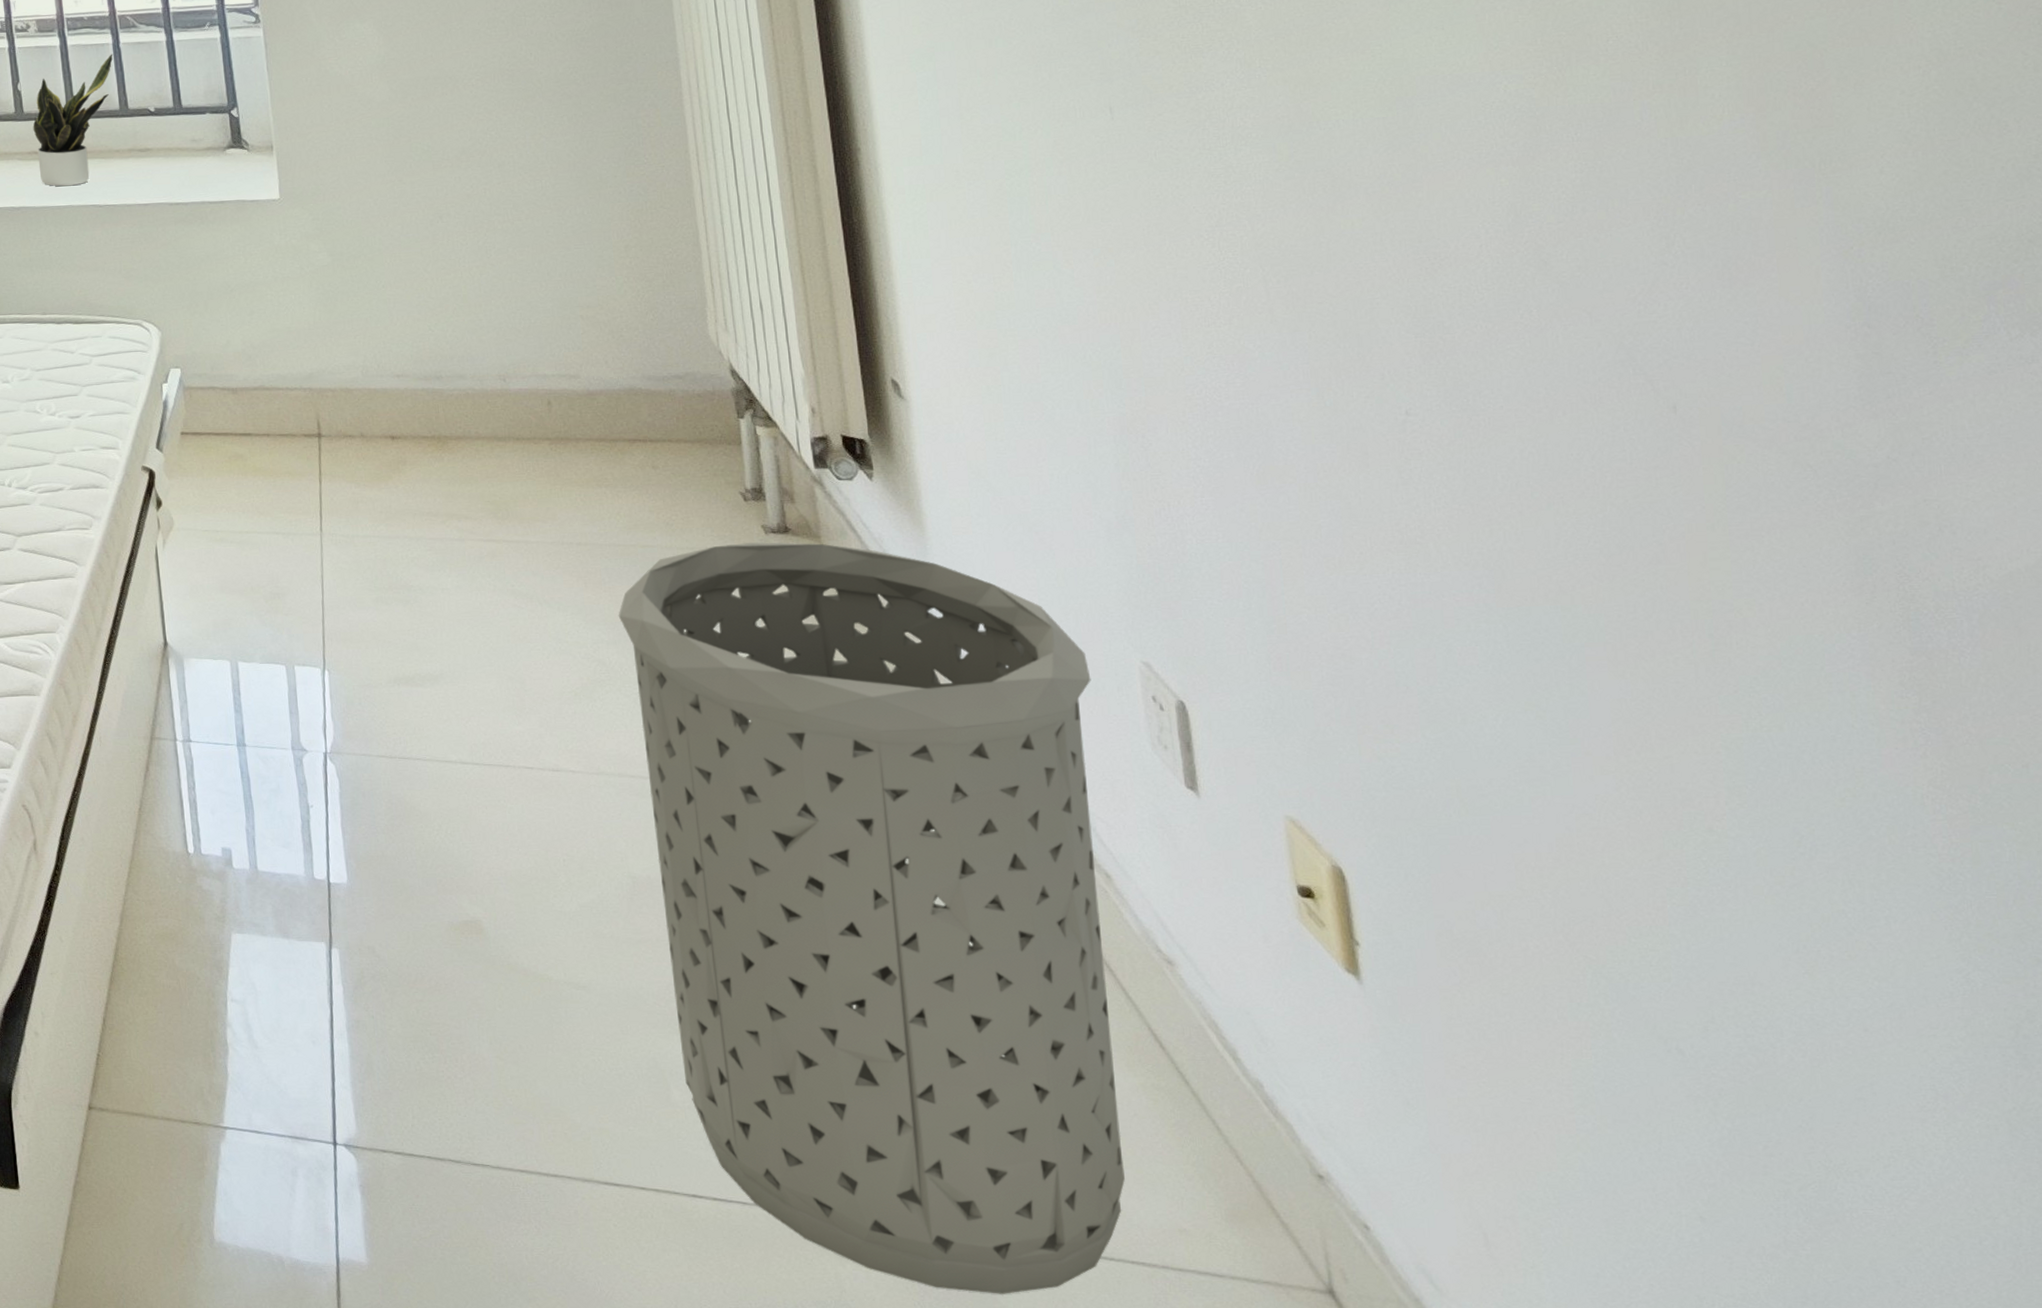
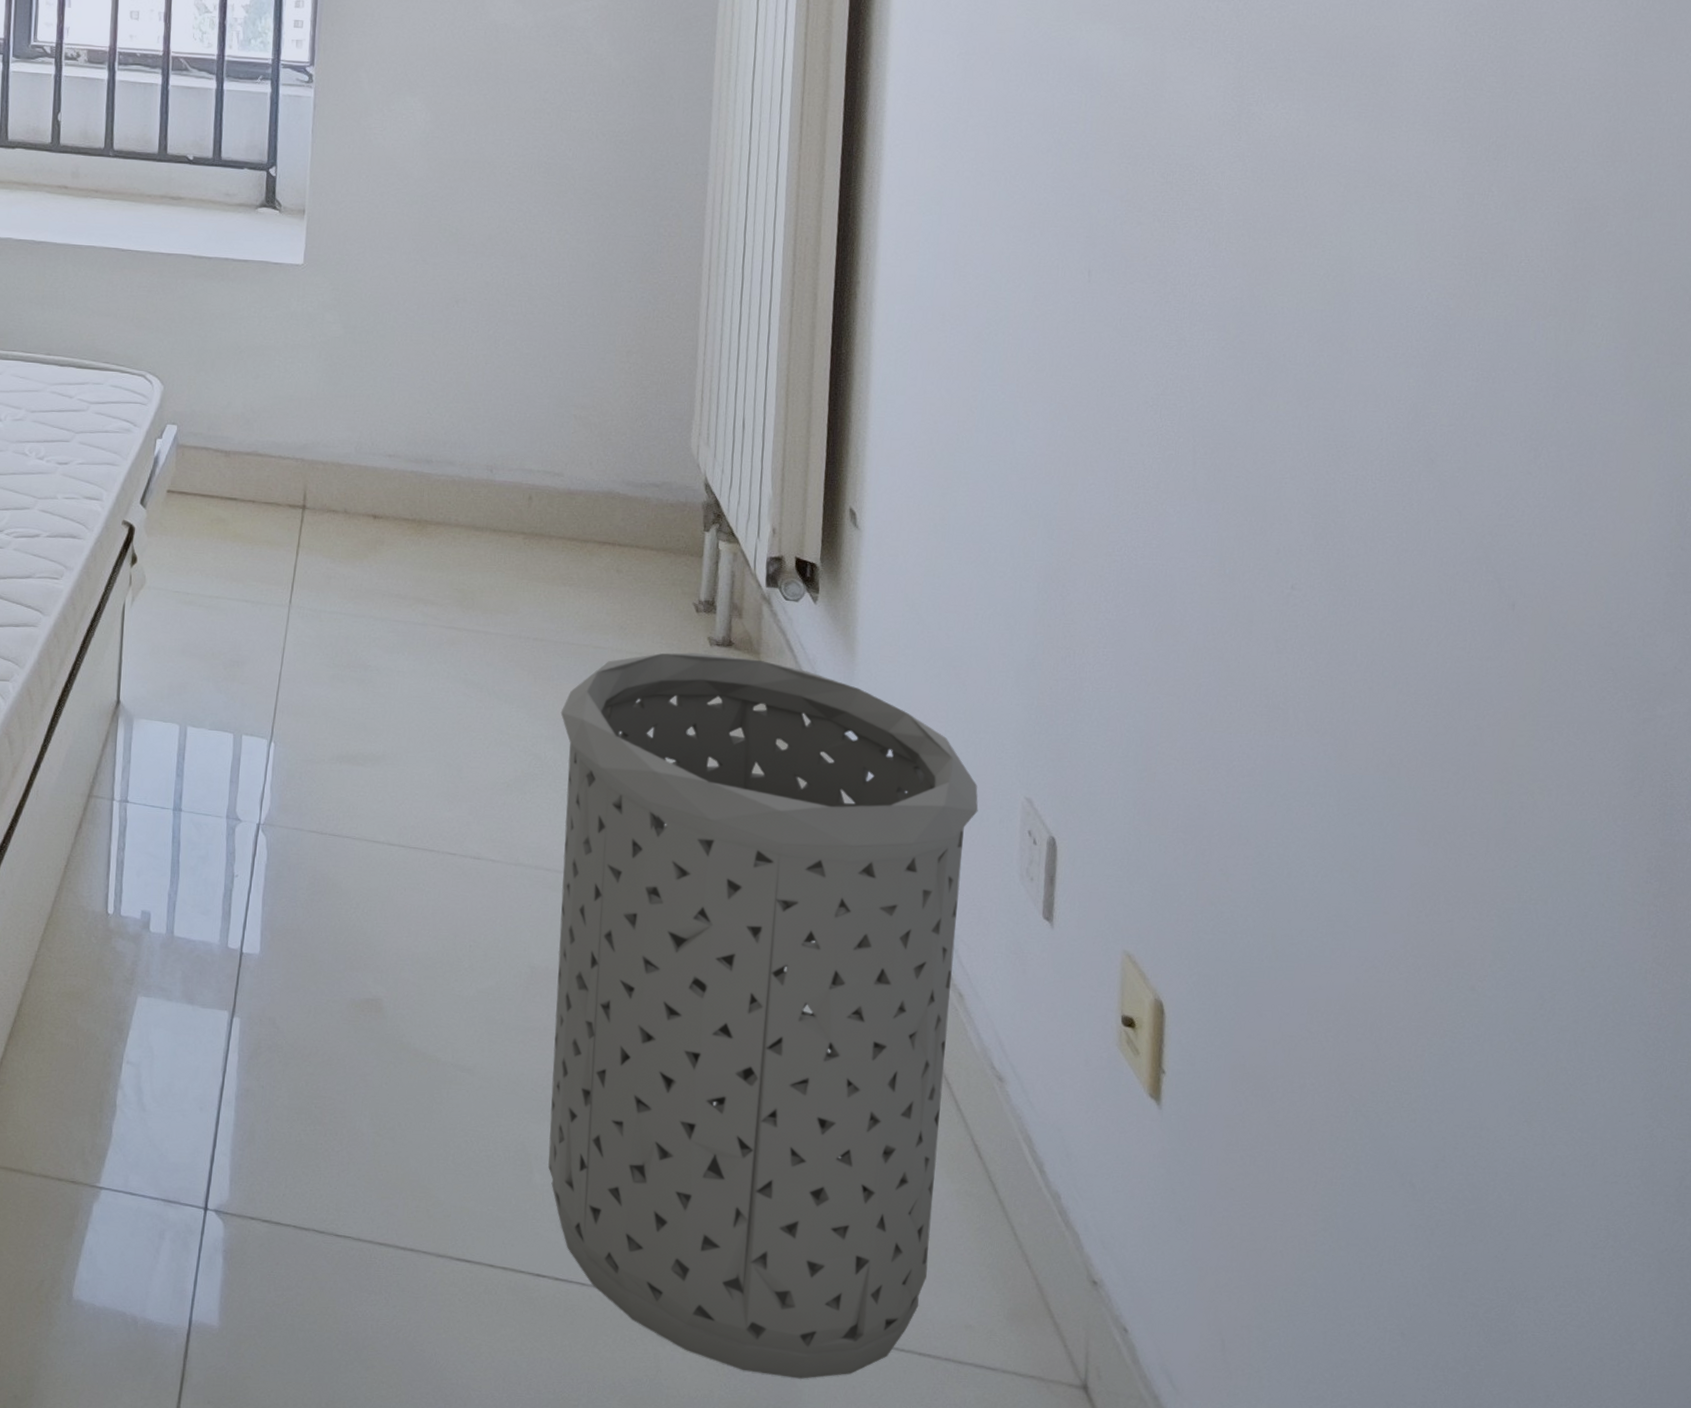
potted plant: present [33,54,113,187] -> none [66,95,161,226]

